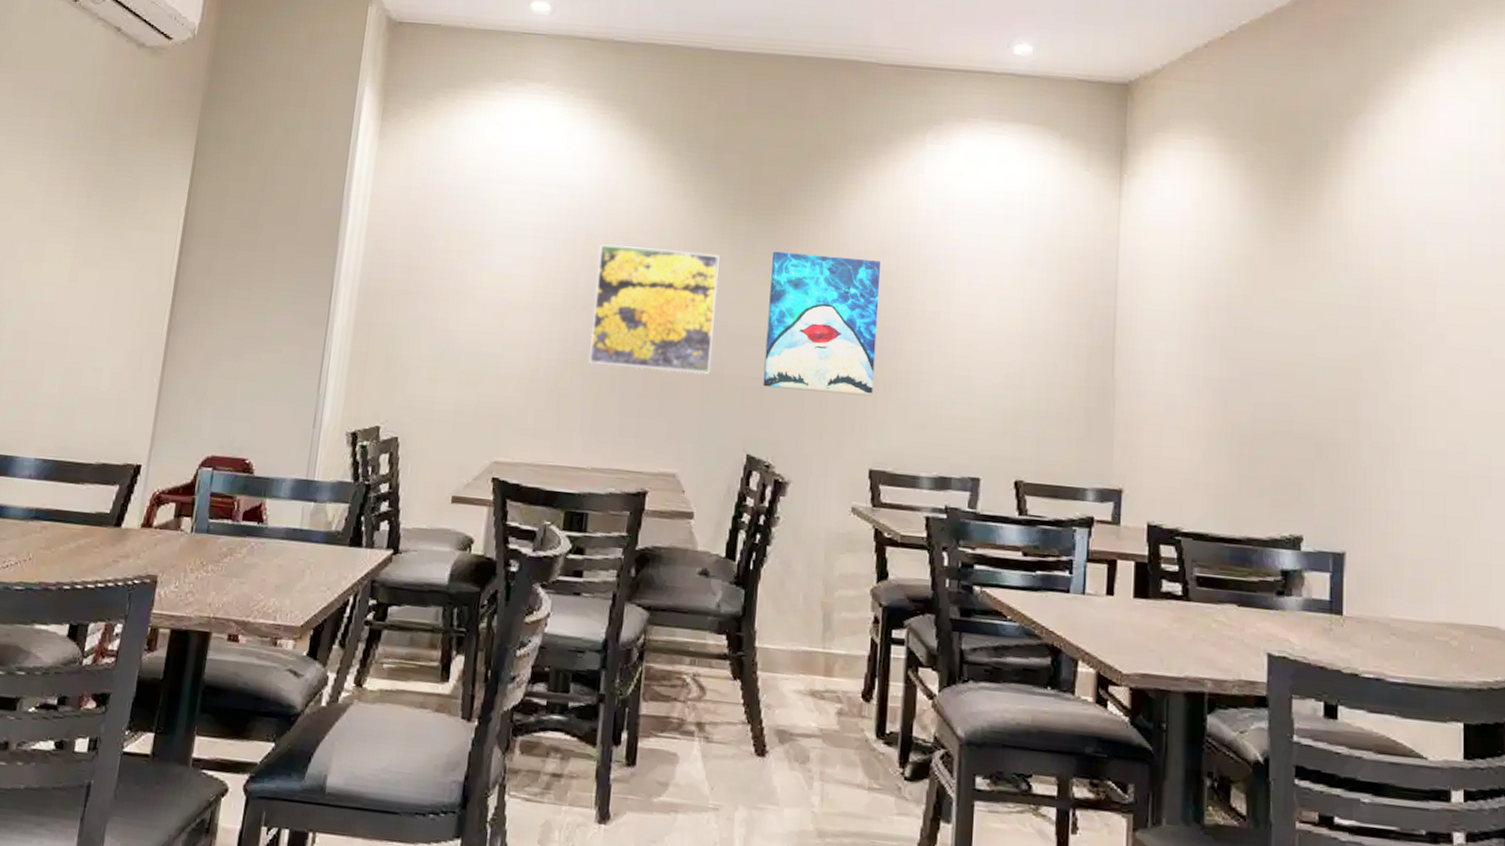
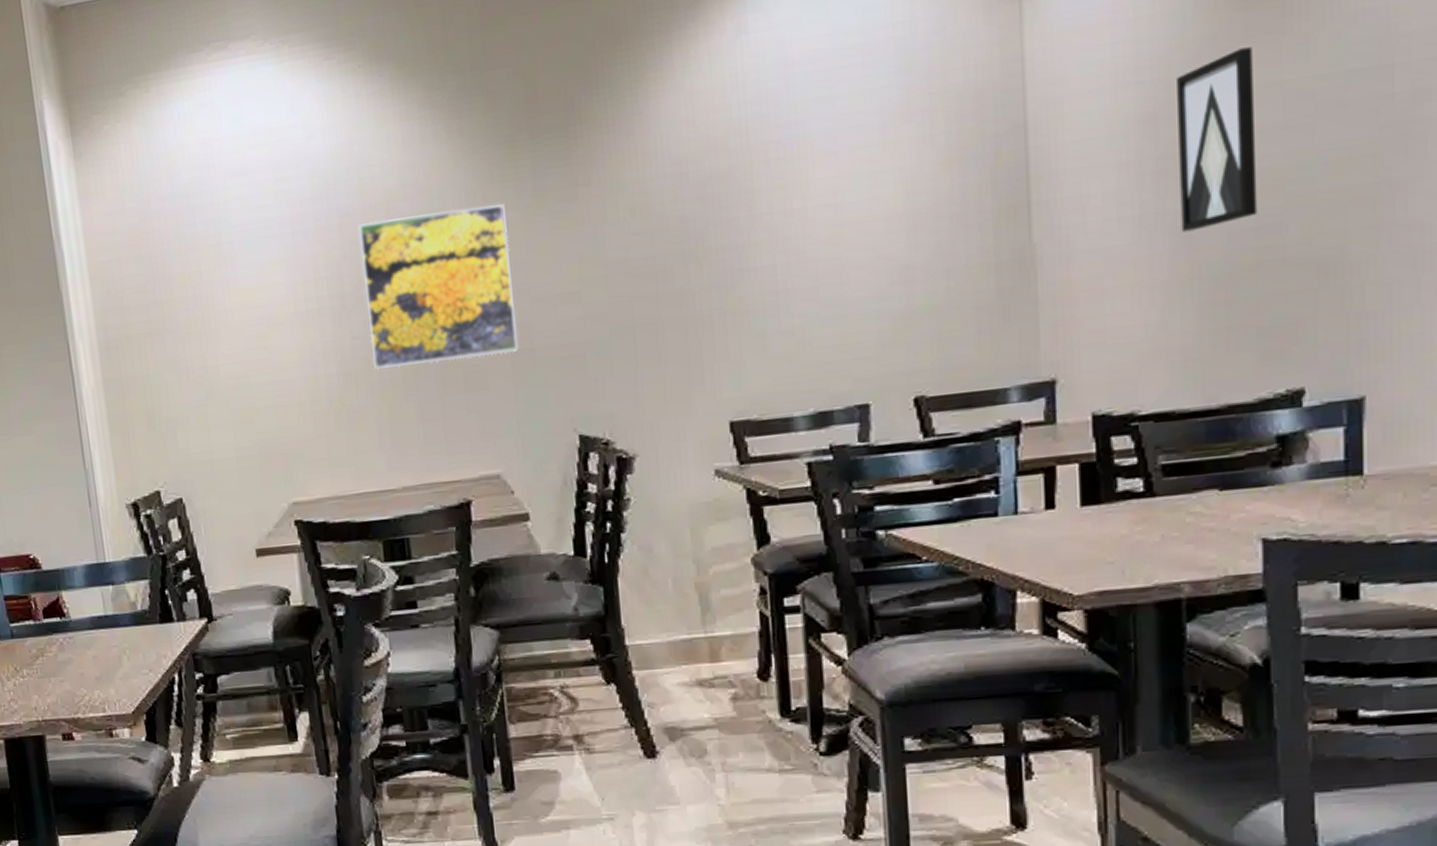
wall art: present [763,251,881,397] -> none [570,163,721,352]
wall art: none [1221,271,1276,397] -> present [1177,47,1258,233]

